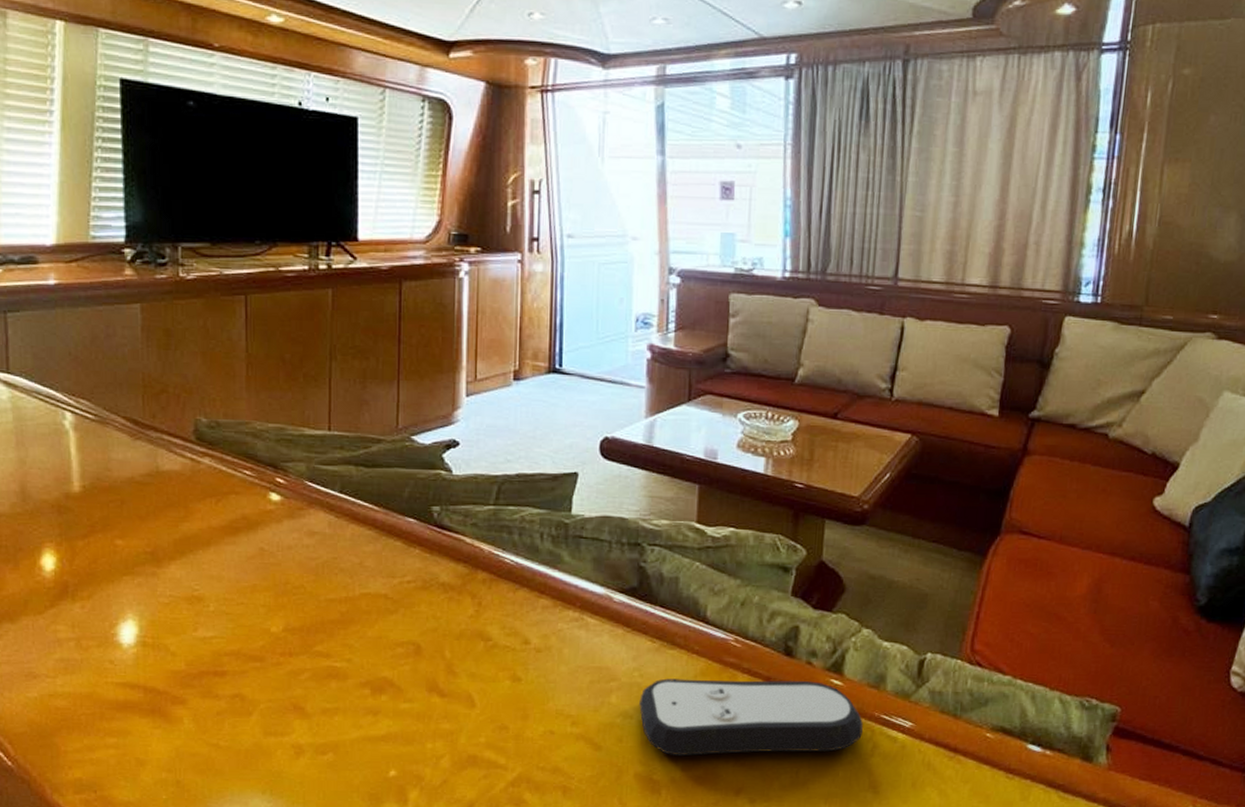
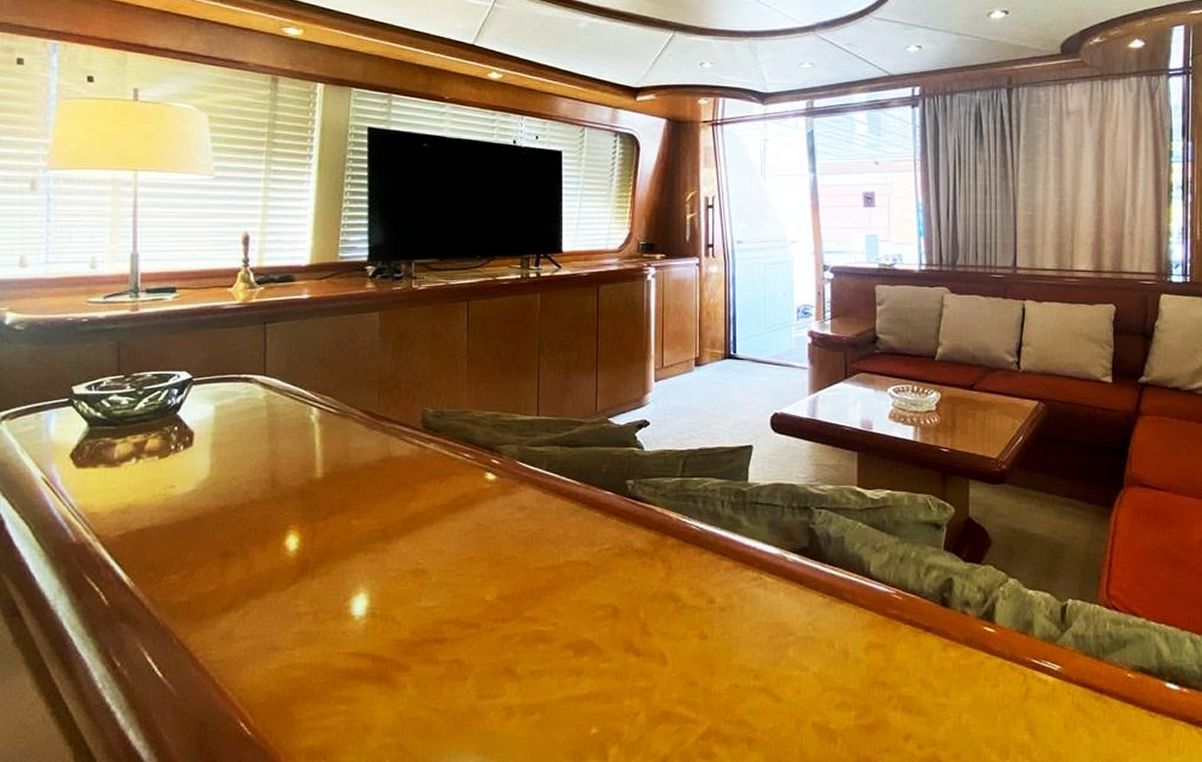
remote control: present [639,678,863,757] -> none [814,630,1016,706]

